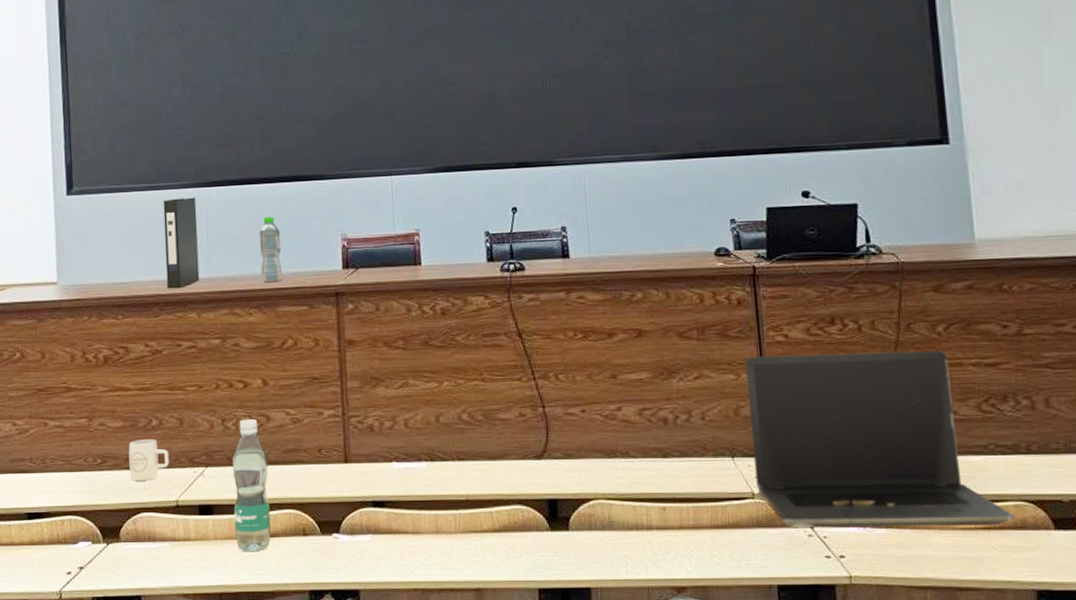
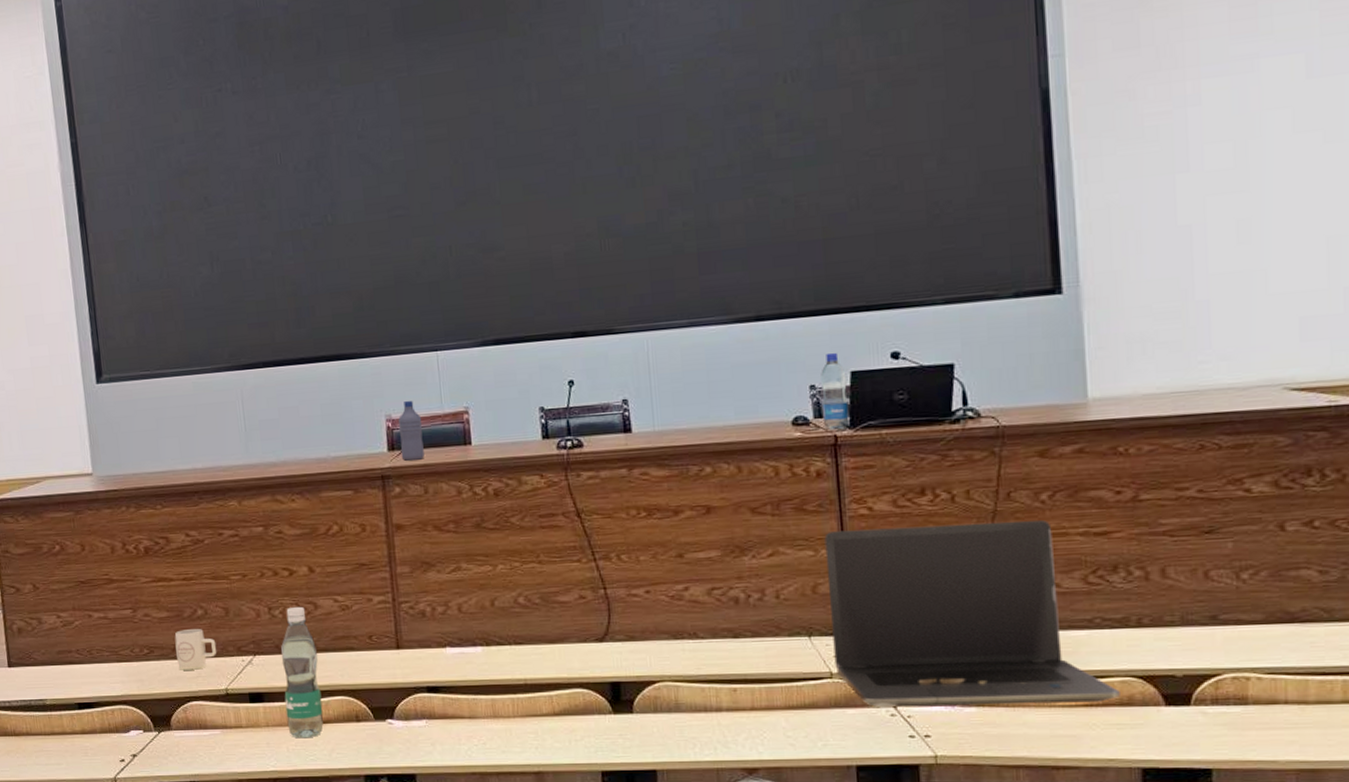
binder: present [163,197,200,289] -> none [196,381,239,477]
water bottle: present [259,217,282,283] -> none [298,399,325,468]
water bottle: none [353,221,377,280] -> present [398,400,425,462]
bottle: none [740,191,766,263] -> present [821,353,850,432]

